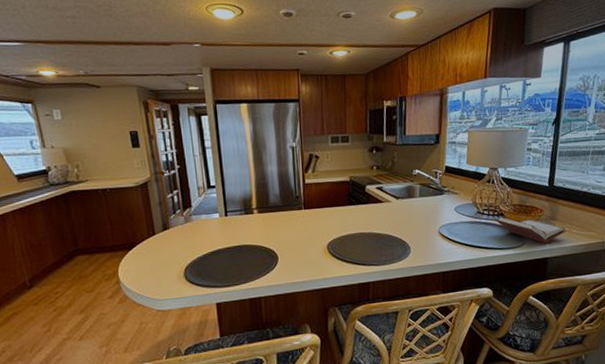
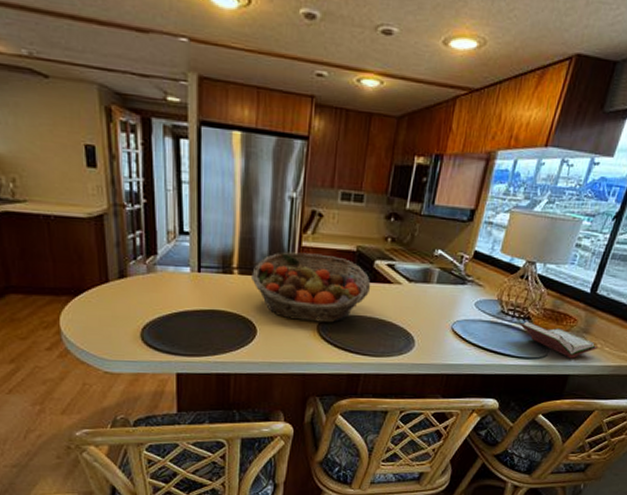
fruit basket: none [268,187,366,244] -> present [252,252,371,323]

